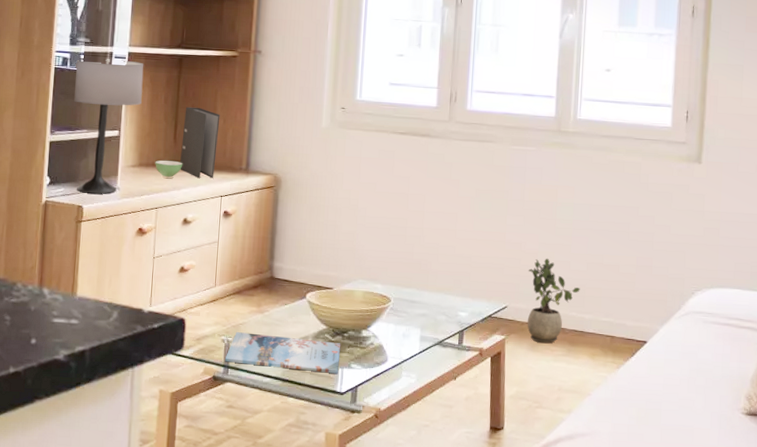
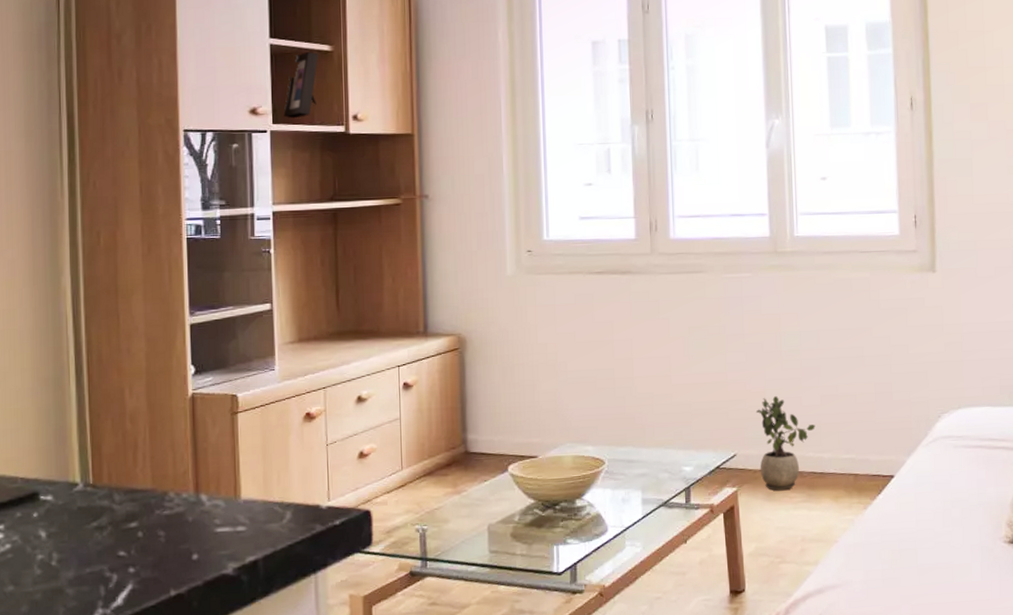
table lamp: present [72,58,144,194] -> none [212,221,294,380]
bowl: present [155,160,183,179] -> none [317,331,350,353]
binder: present [180,107,220,179] -> none [346,267,388,349]
magazine: present [224,332,341,374] -> none [421,517,554,554]

